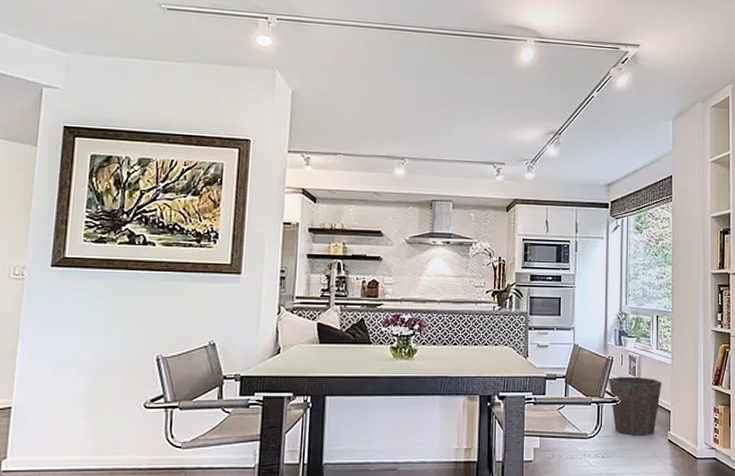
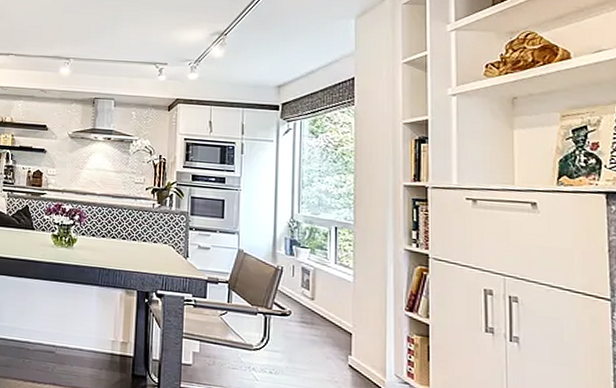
waste bin: present [609,376,662,436] -> none [278,288,342,358]

